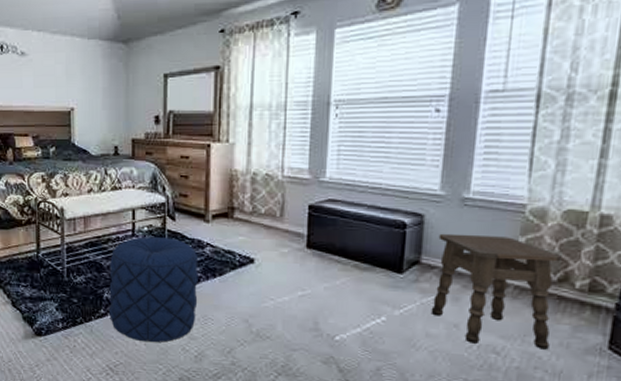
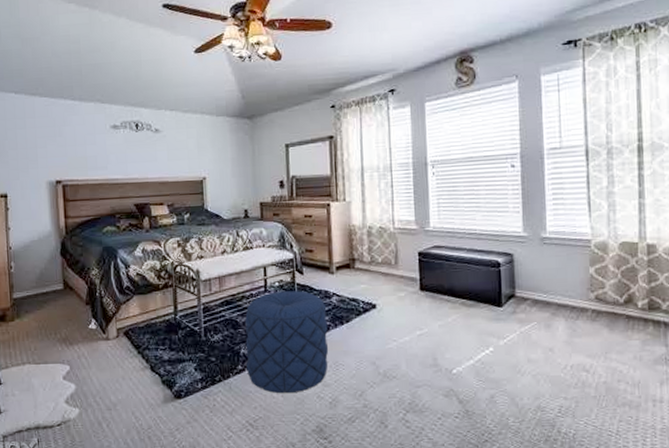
side table: present [431,233,562,350] -> none [527,268,627,364]

